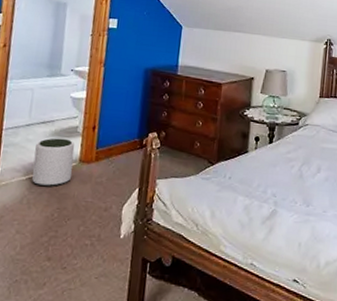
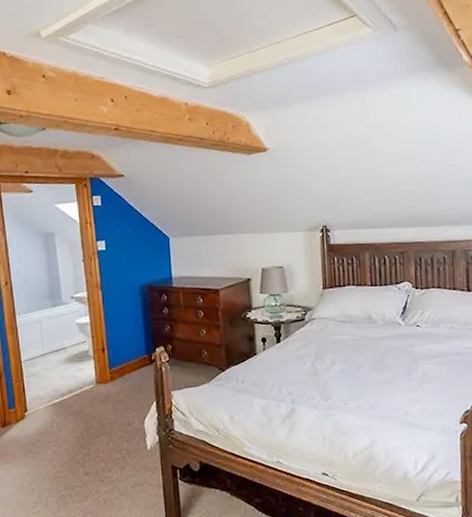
plant pot: present [32,138,75,186] -> none [54,363,92,409]

